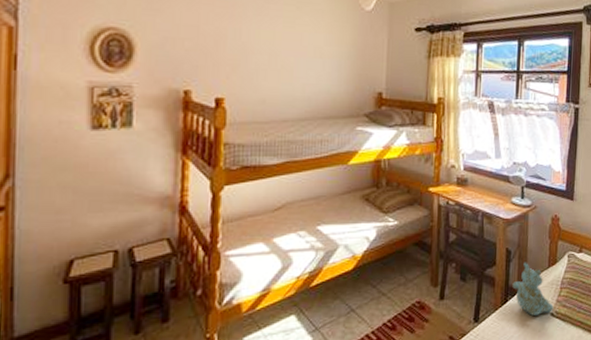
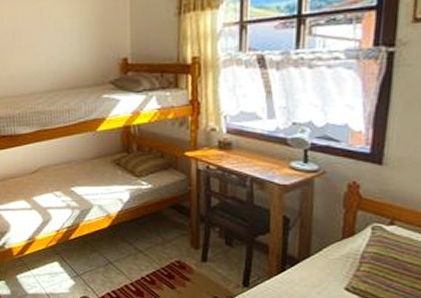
stuffed bear: present [512,262,554,316] -> none [292,231,349,288]

